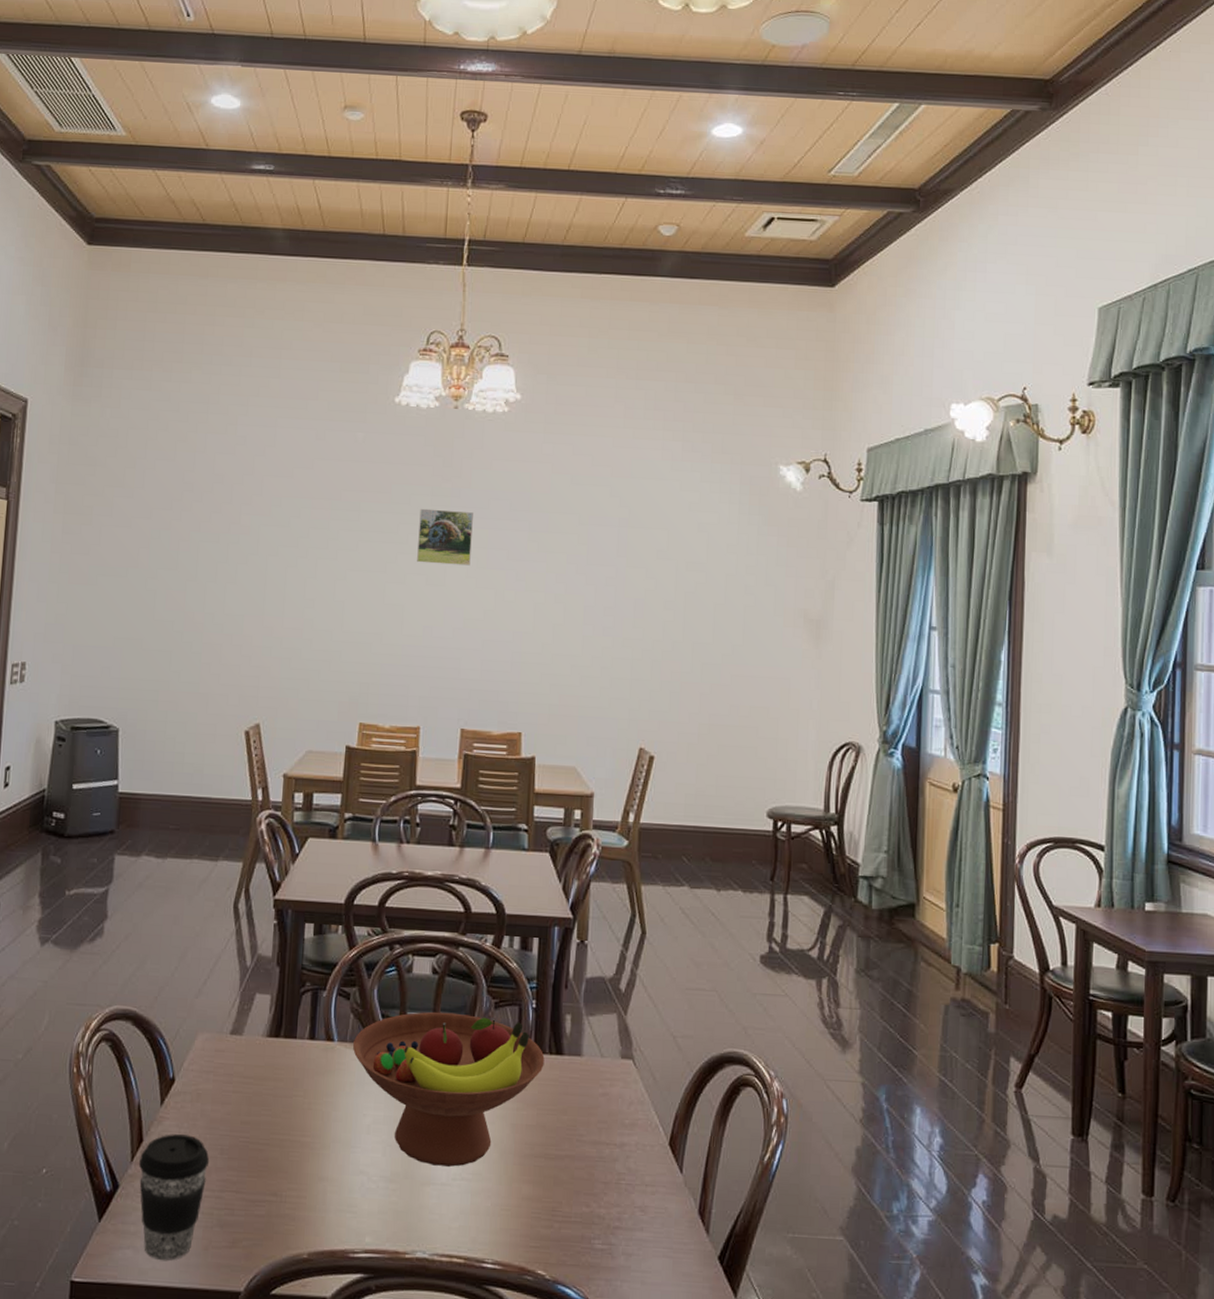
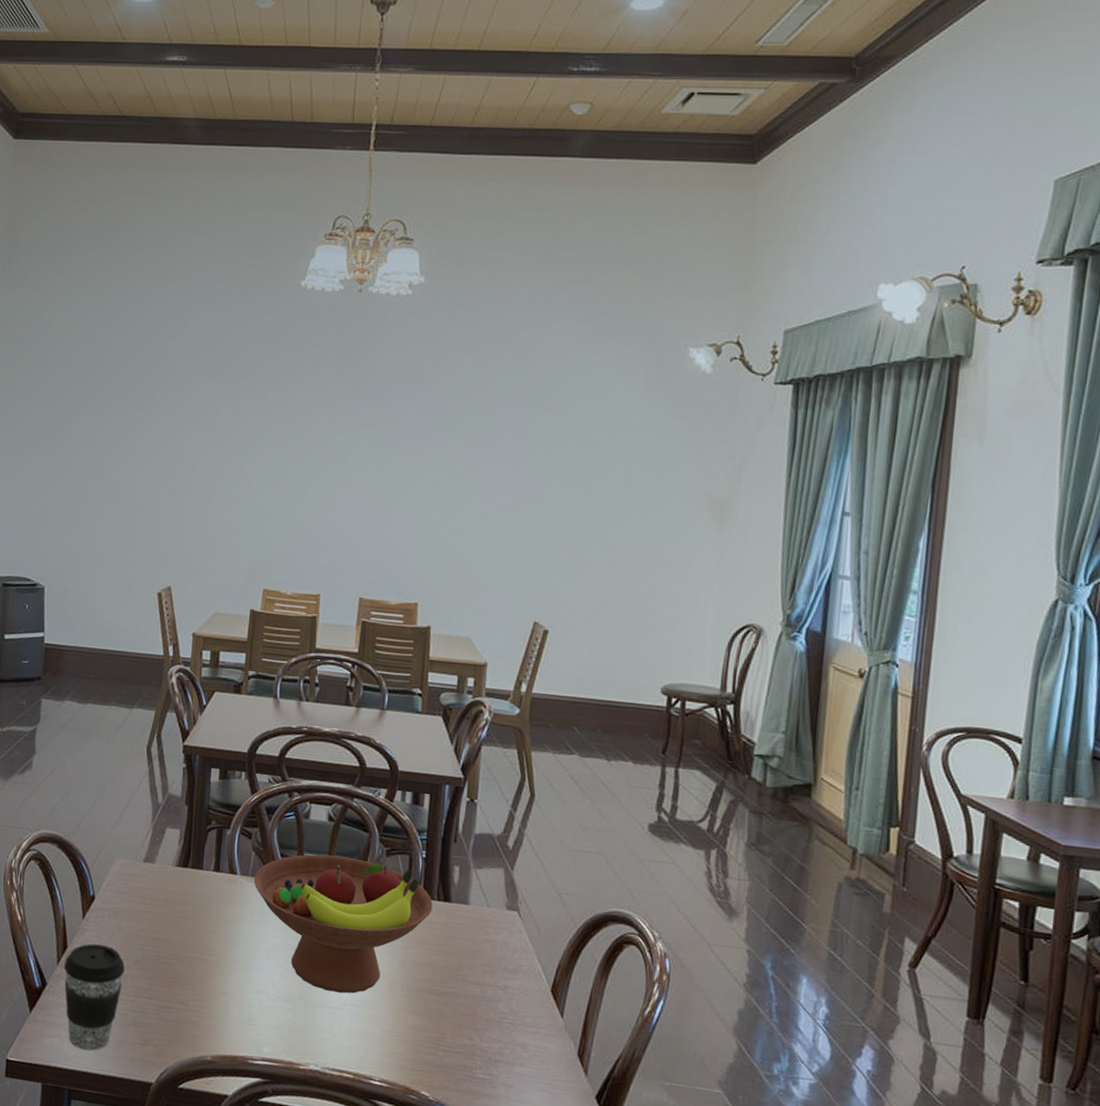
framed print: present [417,508,473,566] -> none [320,388,375,444]

